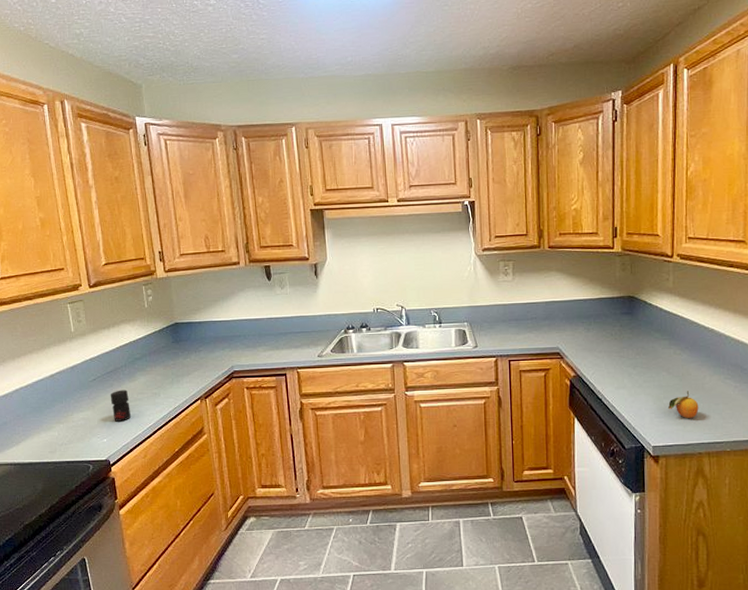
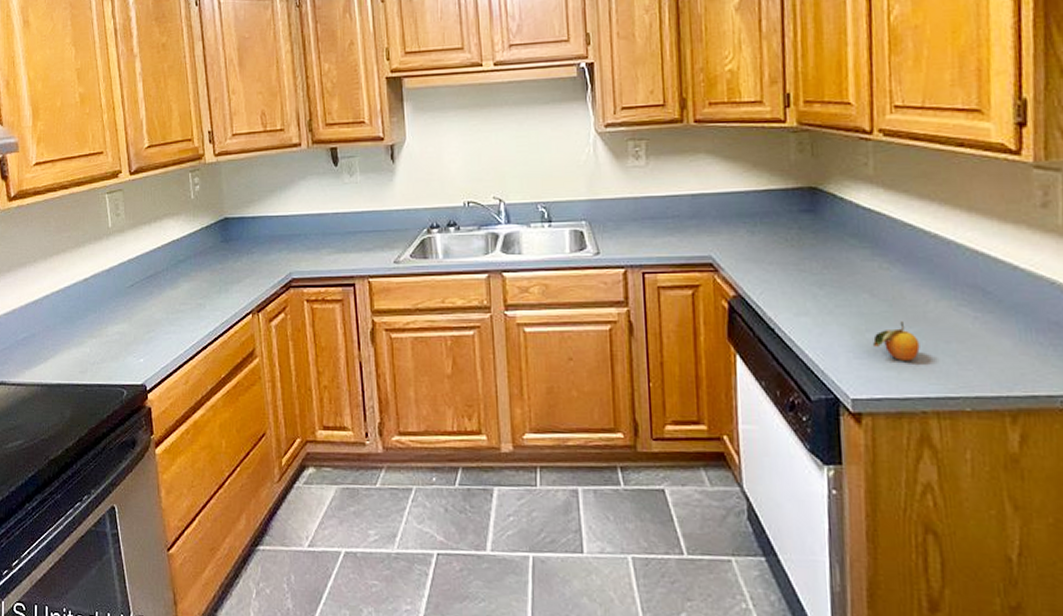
jar: present [110,390,131,422] -> none [149,299,171,338]

